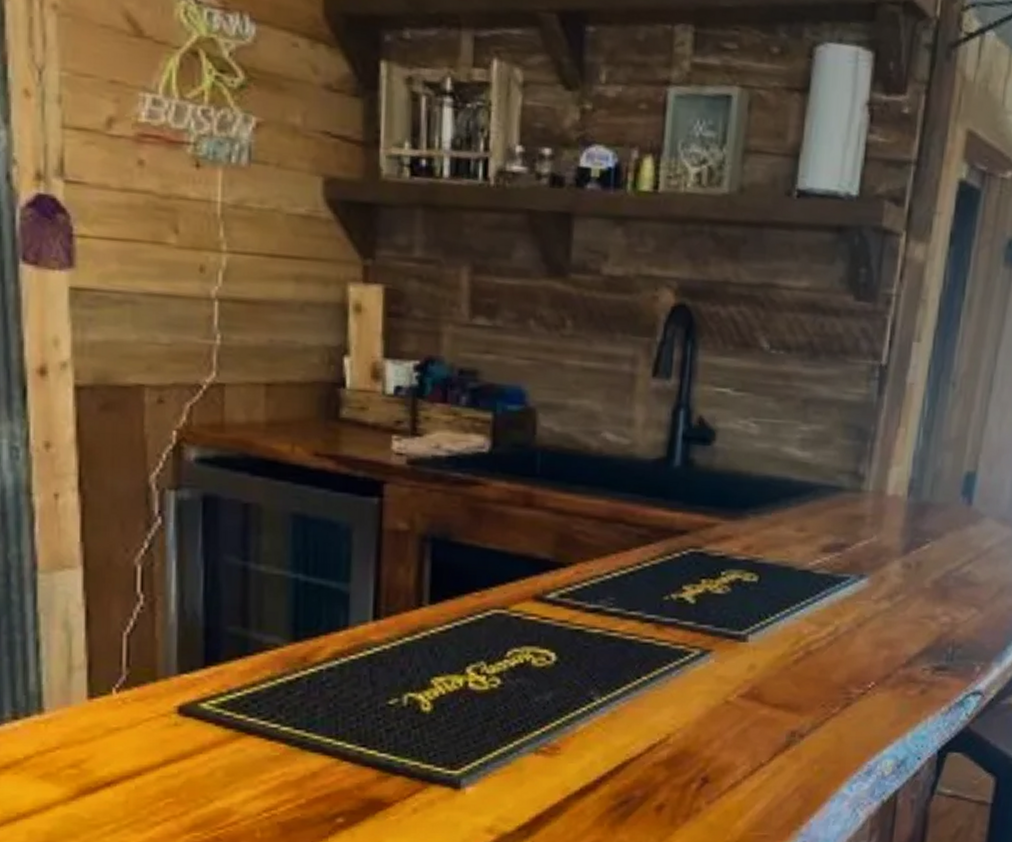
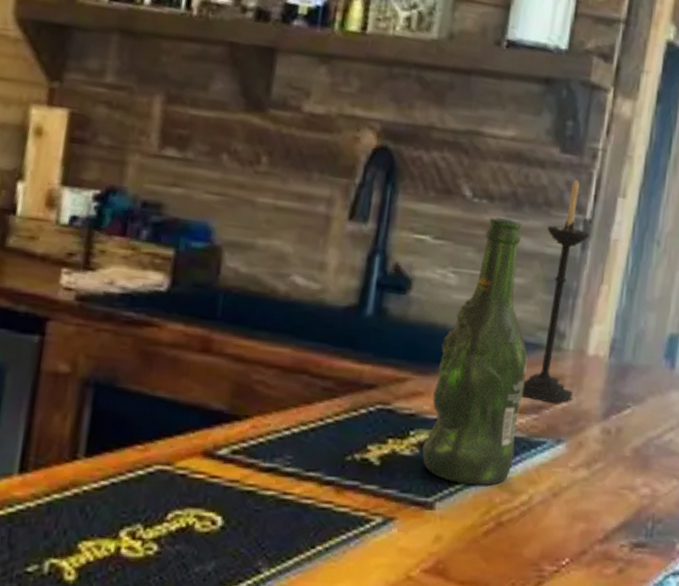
beer bottle: none [733,366,830,619] -> present [422,216,528,486]
candle: none [824,324,886,542] -> present [521,177,590,404]

